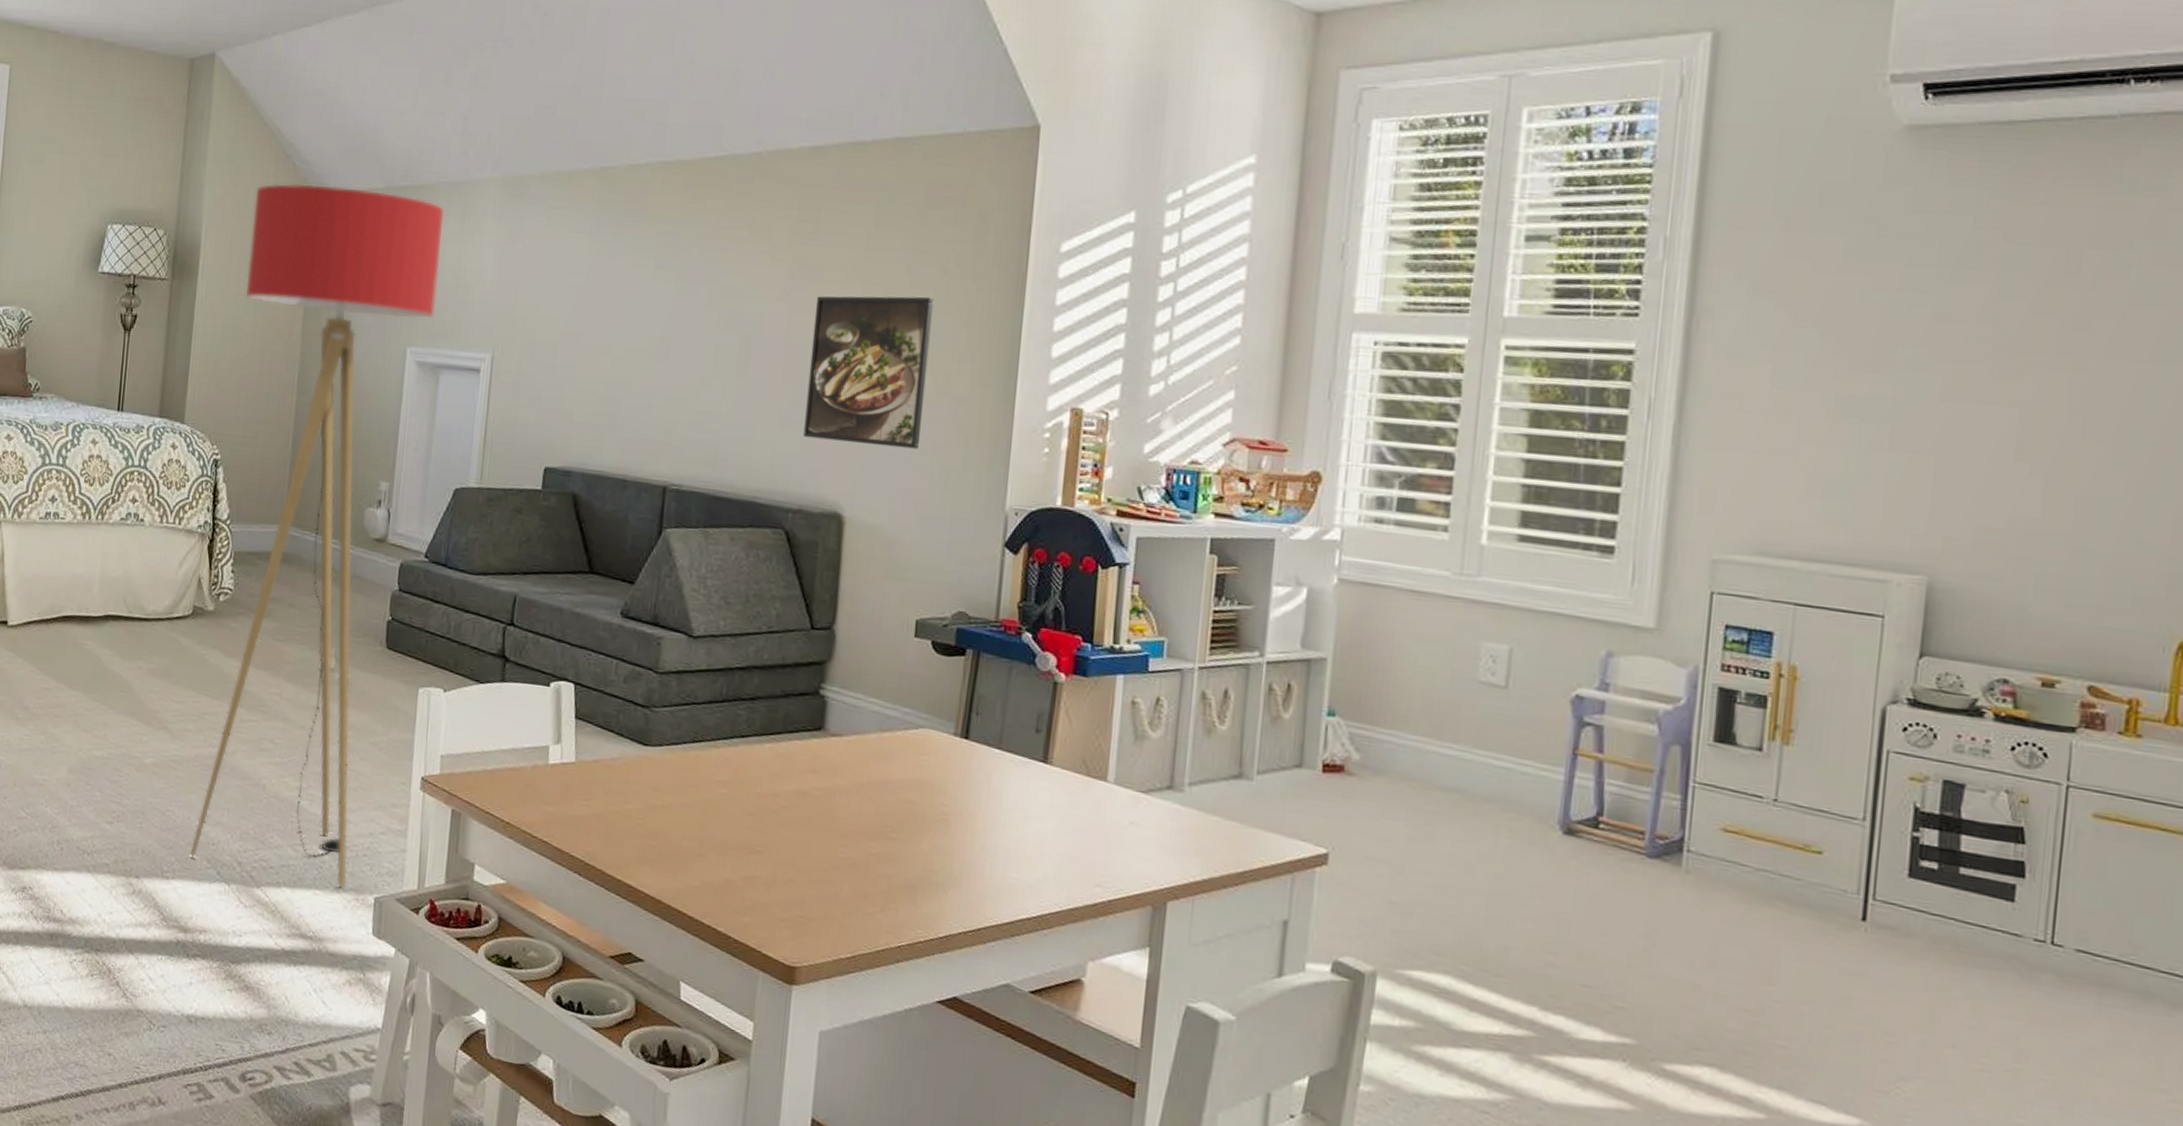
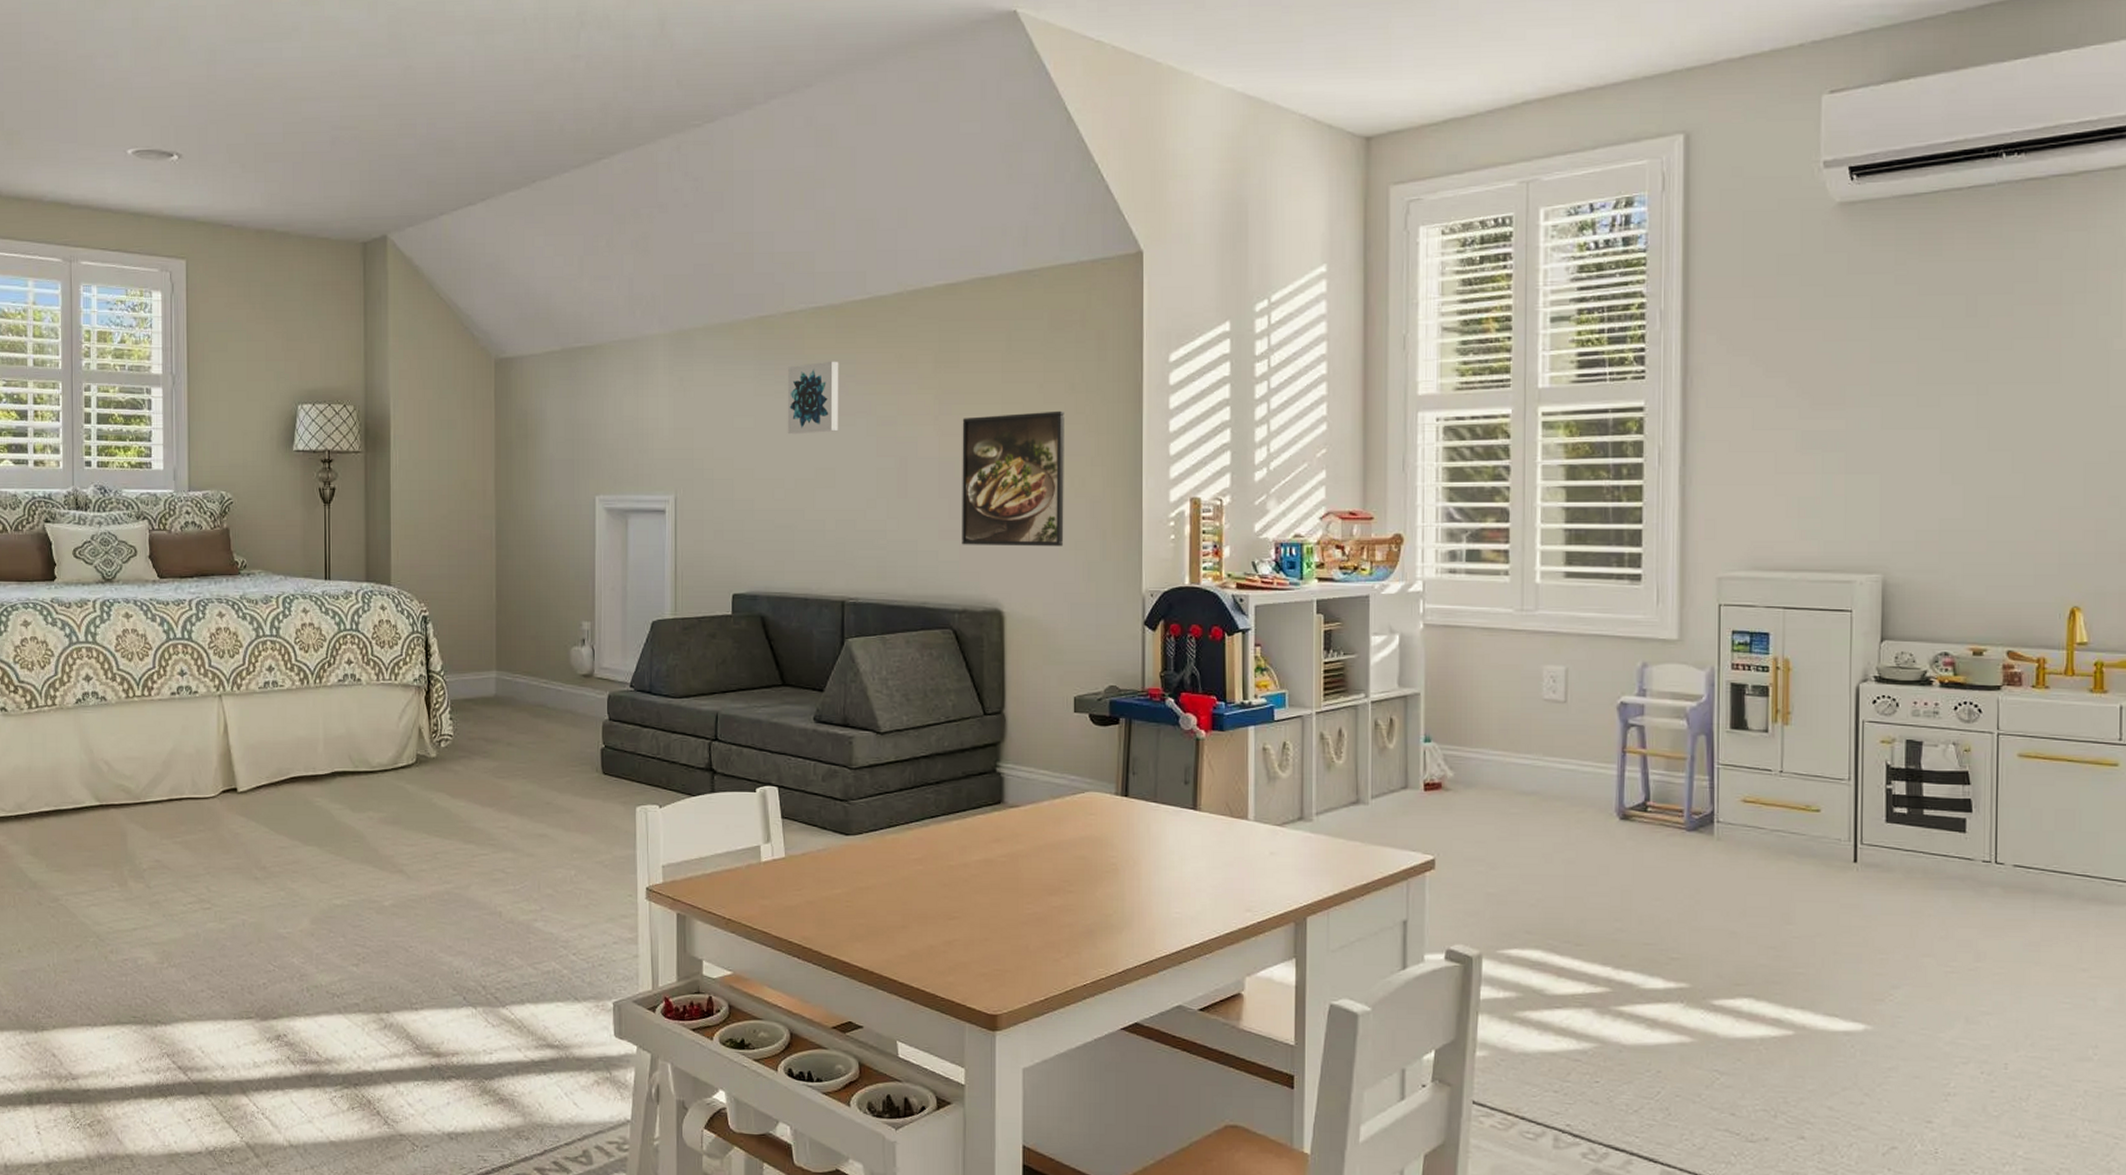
floor lamp: present [190,183,444,889] -> none [435,352,619,998]
wall art: none [620,221,685,300] -> present [787,361,839,435]

